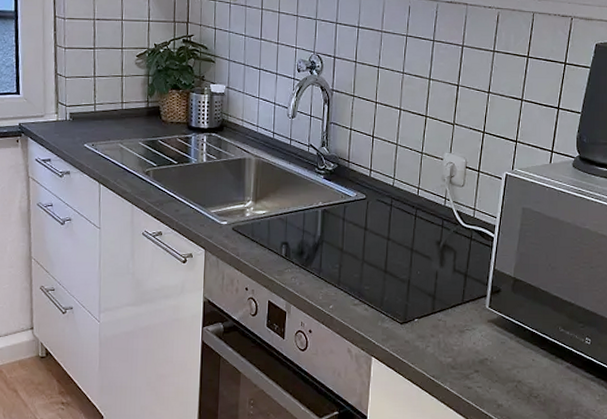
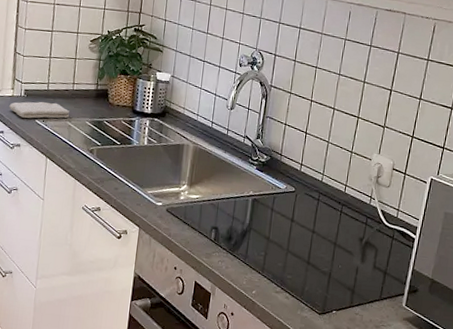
washcloth: none [54,124,121,143] -> present [9,101,70,119]

